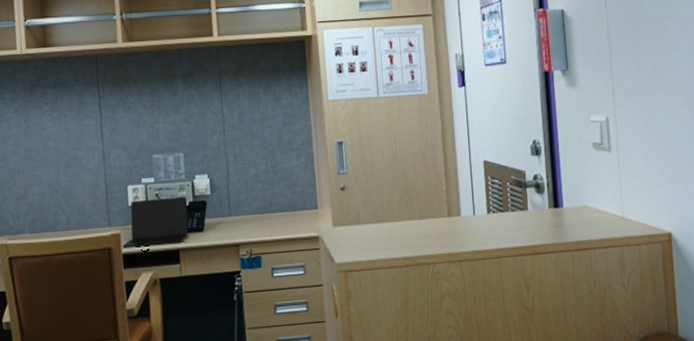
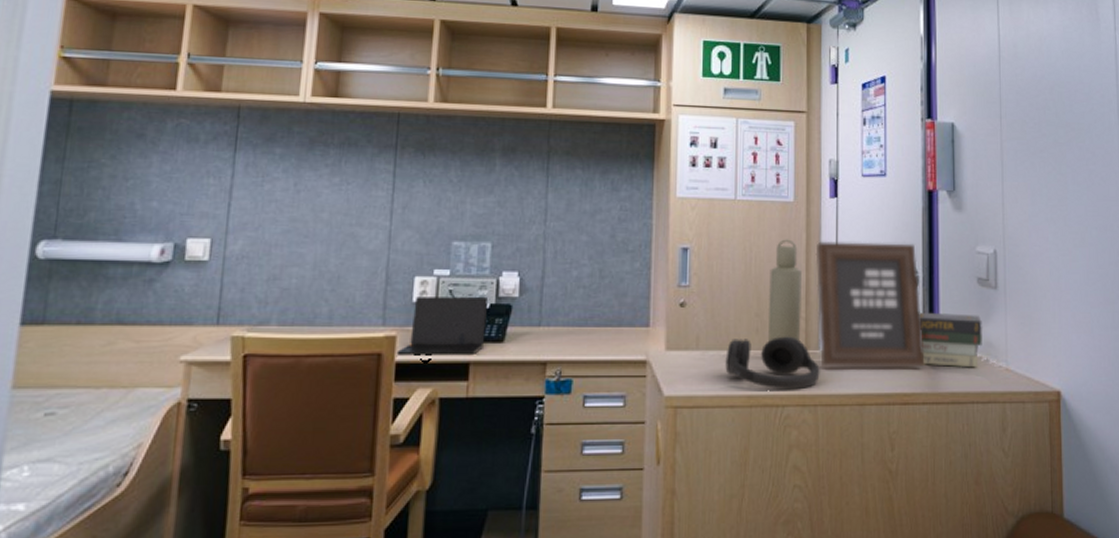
headphones: none [381,206,463,250] -> present [724,336,820,390]
bottle: none [412,126,444,213] -> present [767,239,802,342]
picture frame: none [450,119,551,229] -> present [815,241,925,368]
books: none [543,175,601,221] -> present [919,312,983,368]

